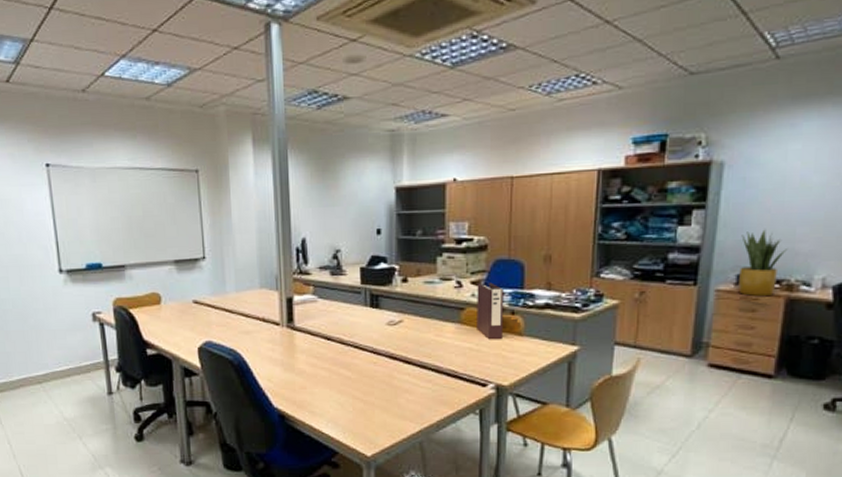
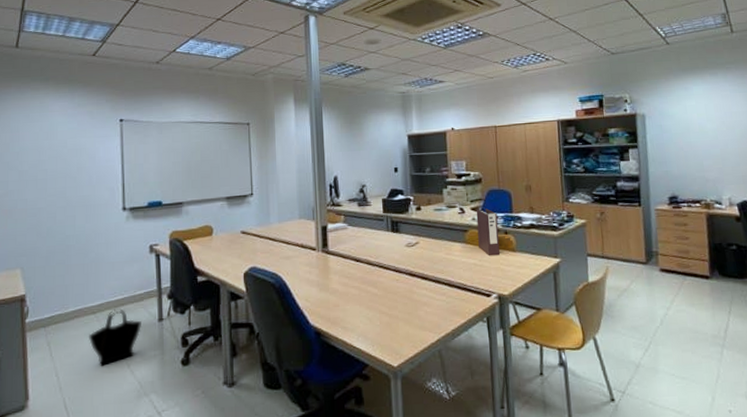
tote bag: none [37,380,91,437] -> present [89,308,141,366]
planter: present [738,229,787,297] -> none [666,162,700,214]

